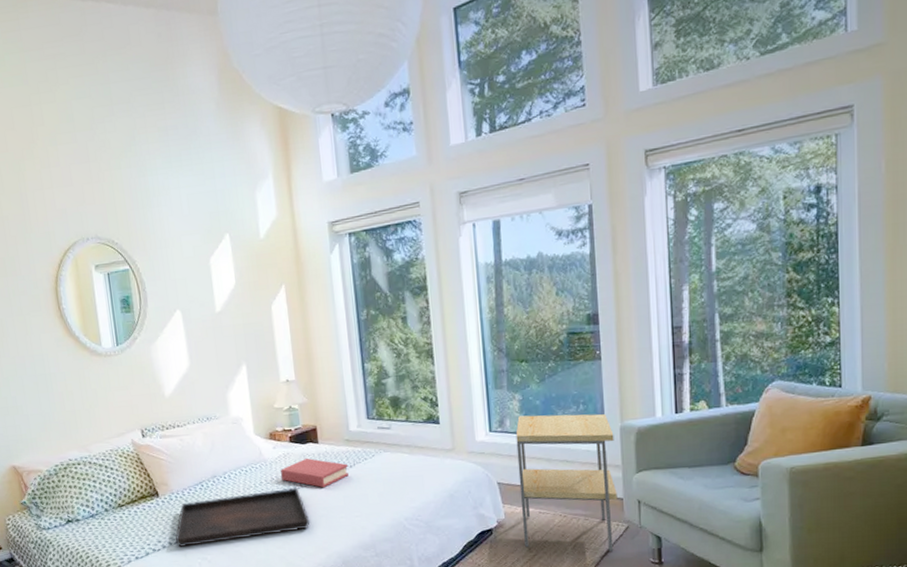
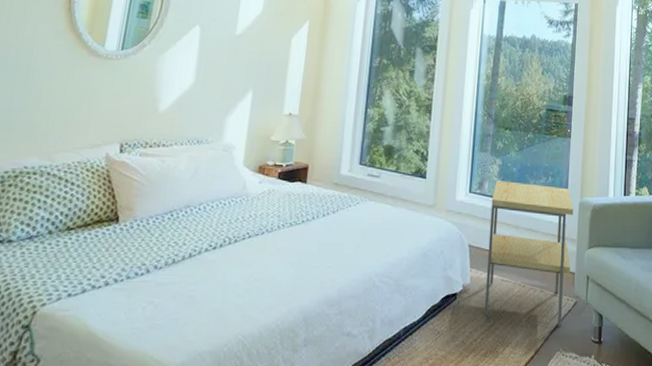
serving tray: present [175,487,310,547] -> none [122,228,279,286]
hardback book: present [280,458,349,488] -> none [260,197,331,233]

